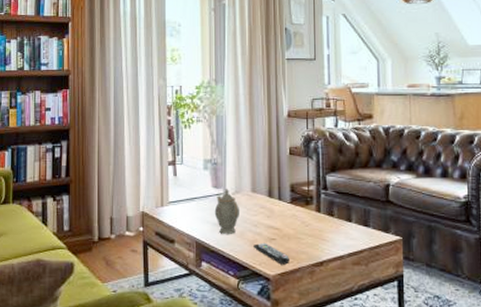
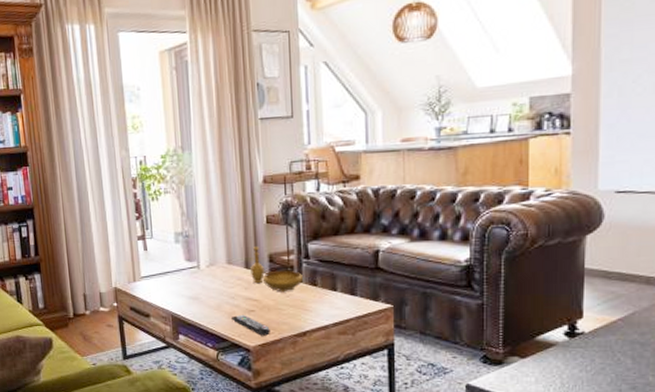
teapot: present [214,188,239,234] -> none [188,260,215,307]
decorative bowl: none [273,176,321,222] -> present [250,247,303,293]

